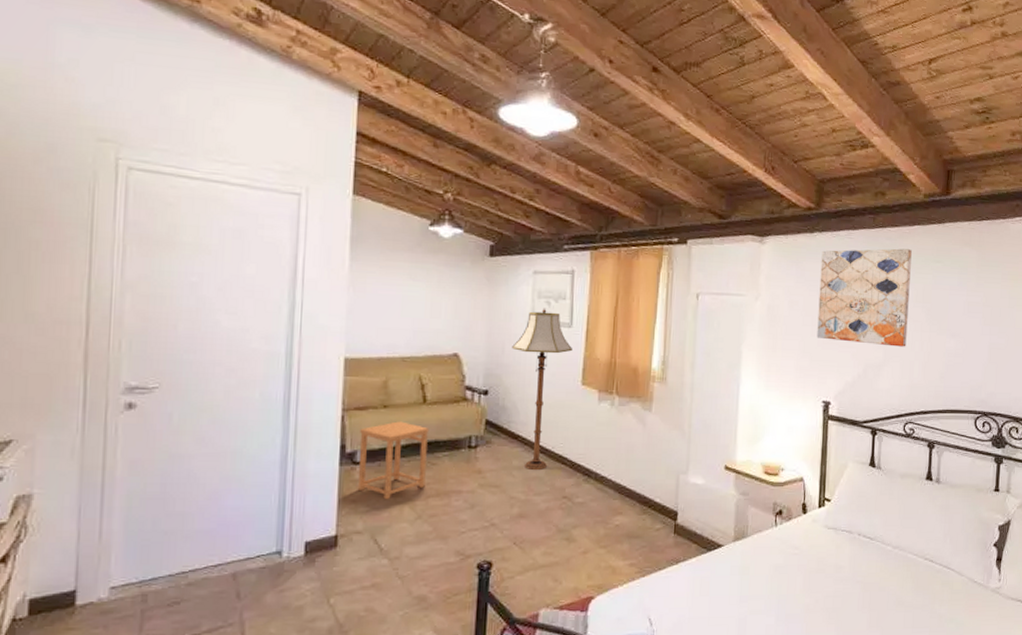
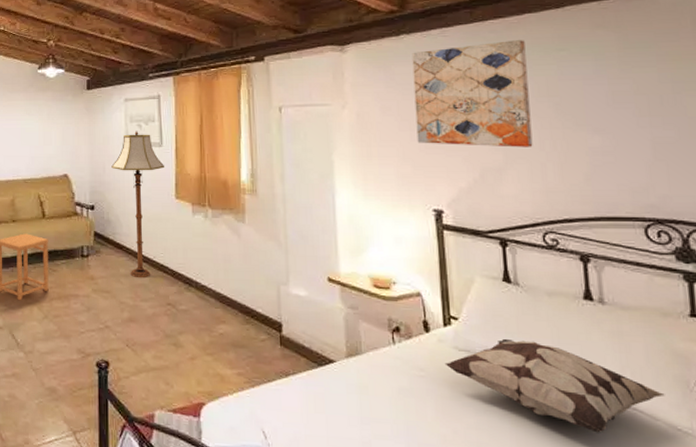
decorative pillow: none [815,516,970,590] -> present [444,338,665,433]

